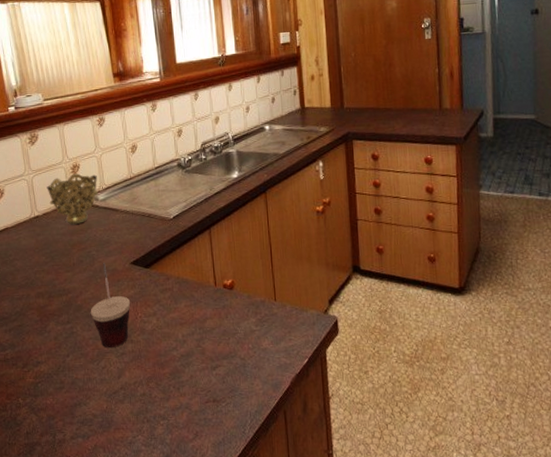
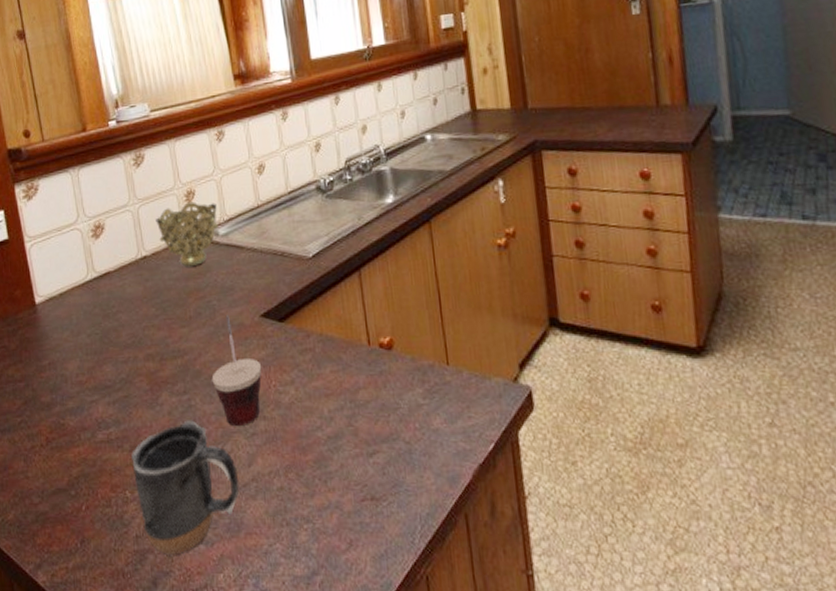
mug: none [24,343,111,446] -> present [131,420,240,555]

